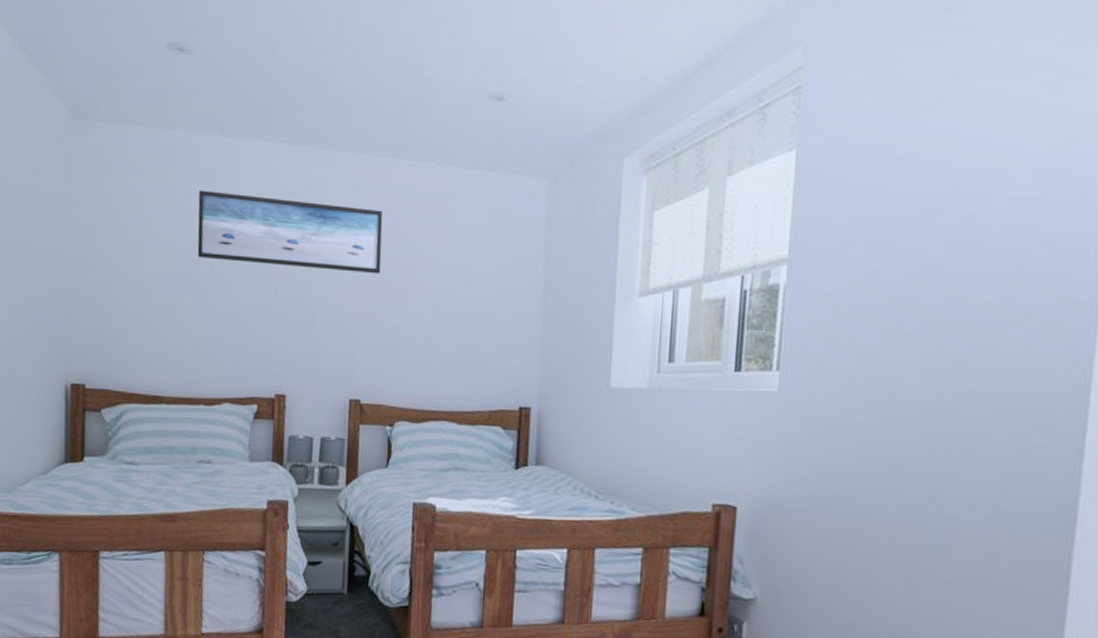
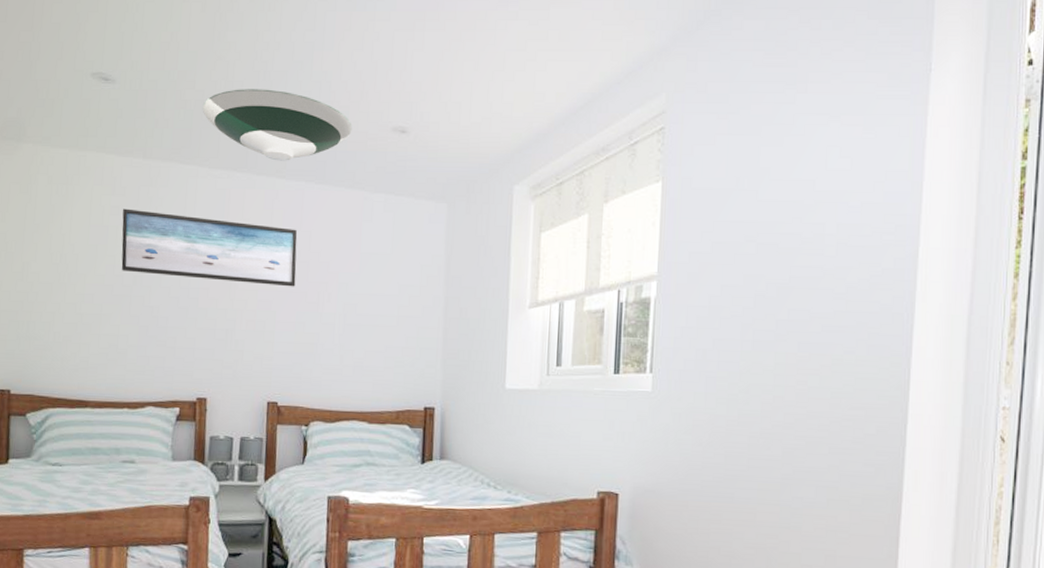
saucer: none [282,55,444,135] -> present [202,89,352,161]

